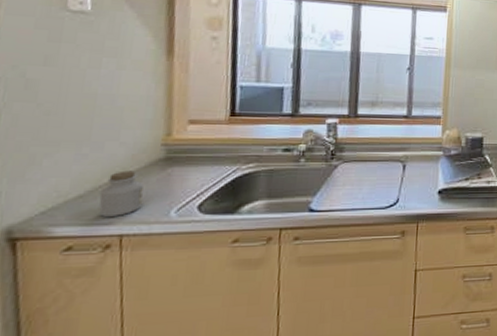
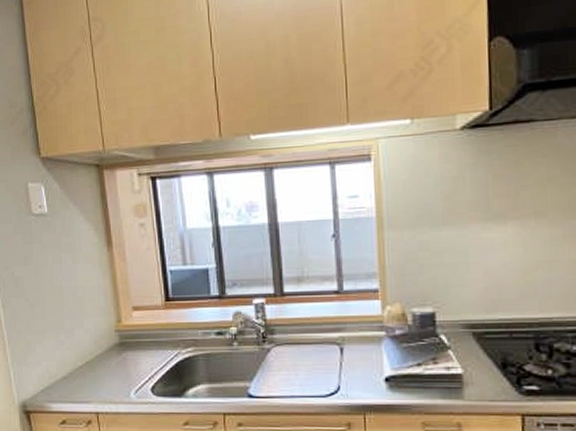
jar: present [99,170,144,217] -> none [77,355,109,396]

